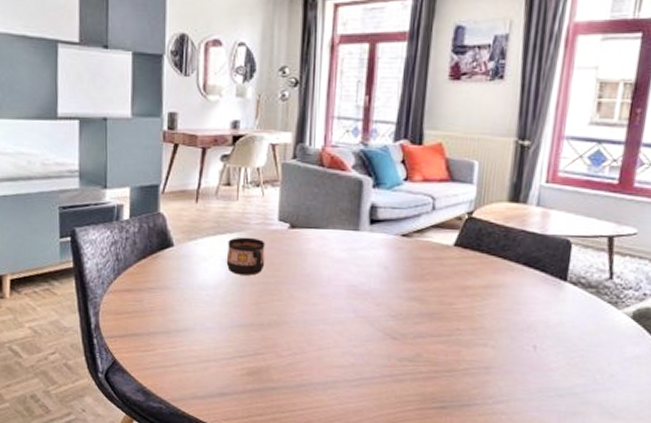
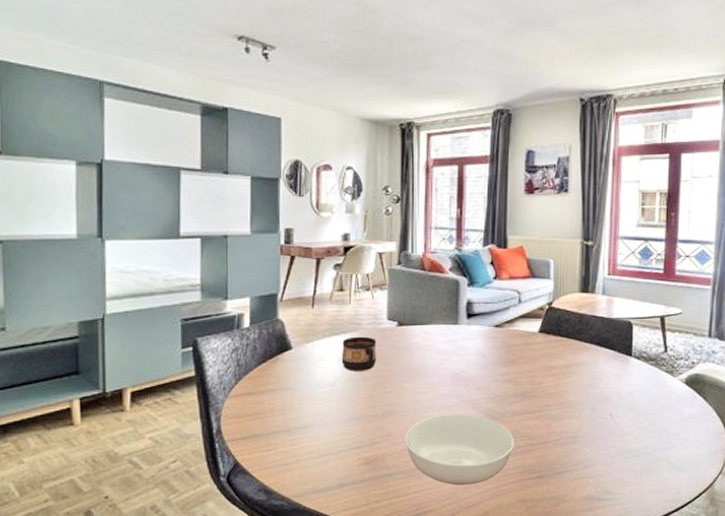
bowl: none [292,329,416,408] -> present [405,414,514,486]

